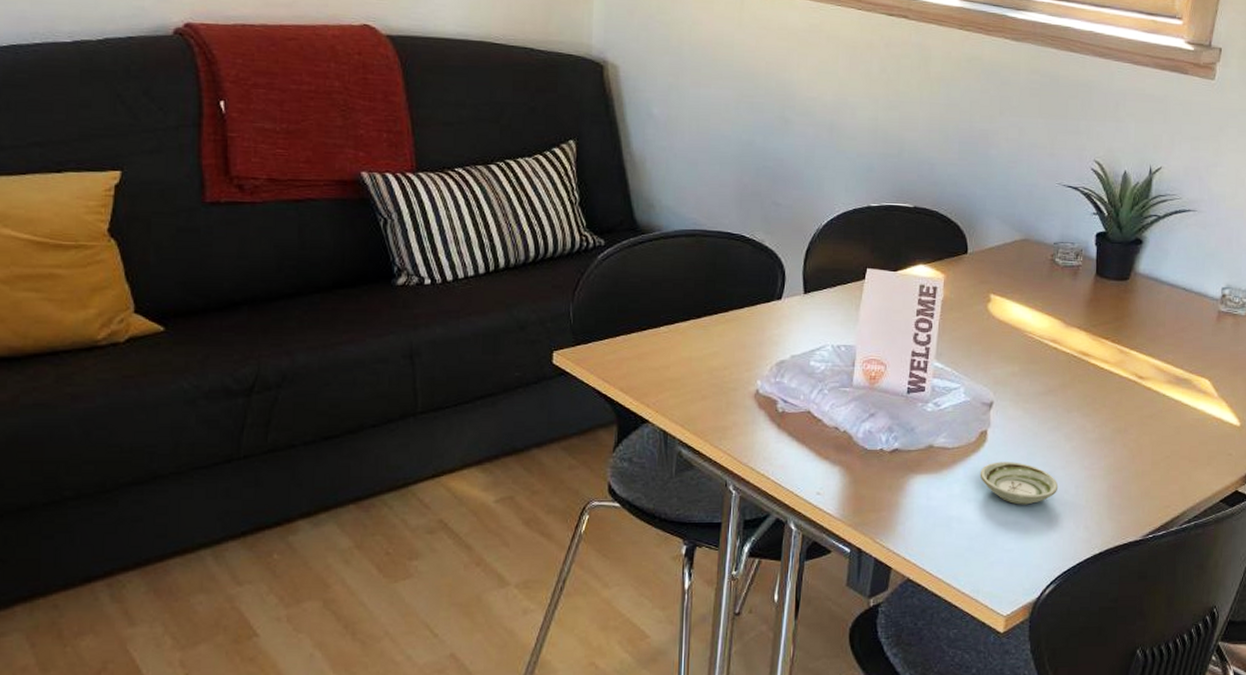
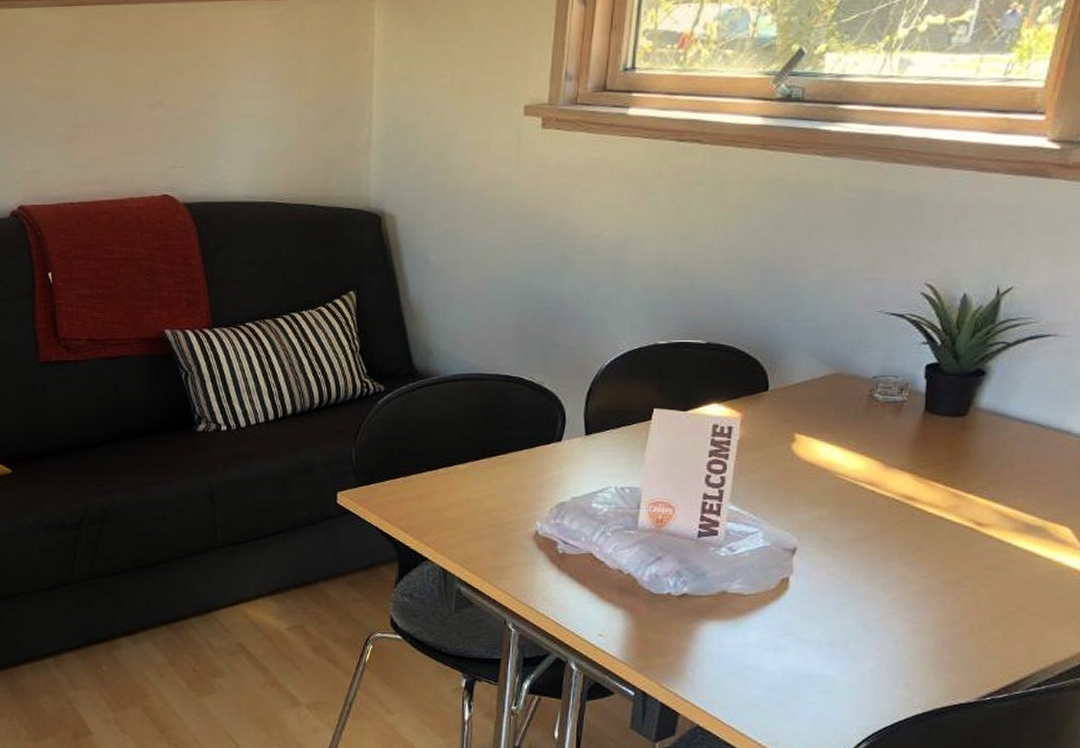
saucer: present [980,462,1059,505] -> none [780,611,874,658]

